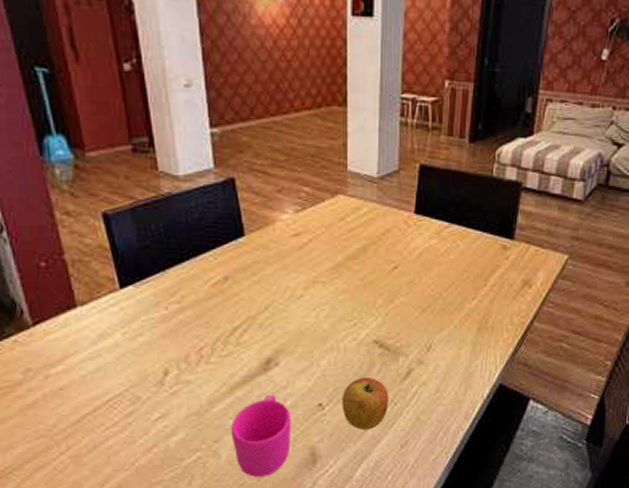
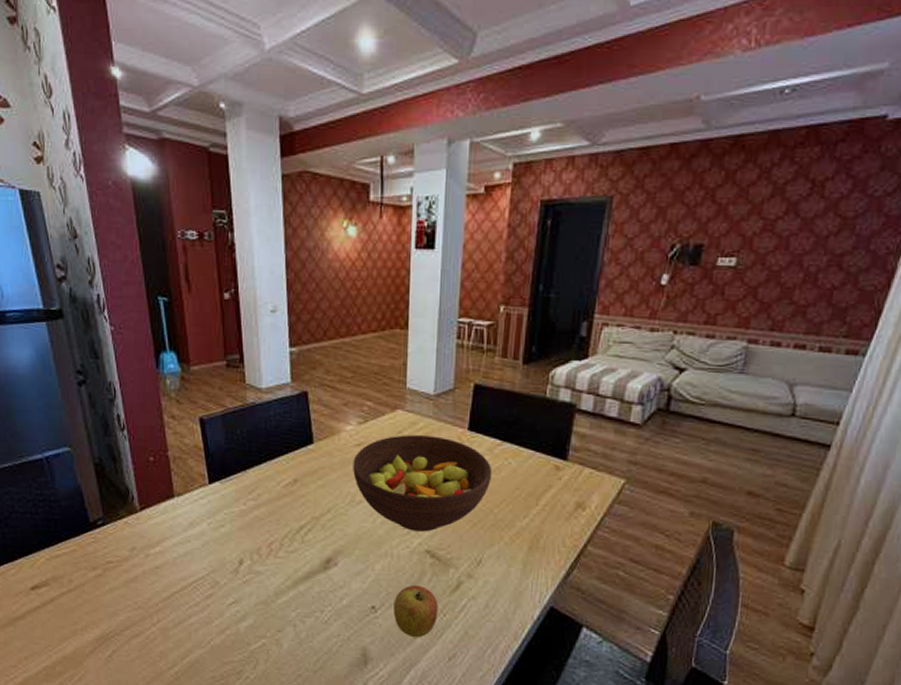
mug: present [230,395,292,477] -> none [292,593,347,670]
fruit bowl: none [291,221,441,322] -> present [353,435,493,532]

